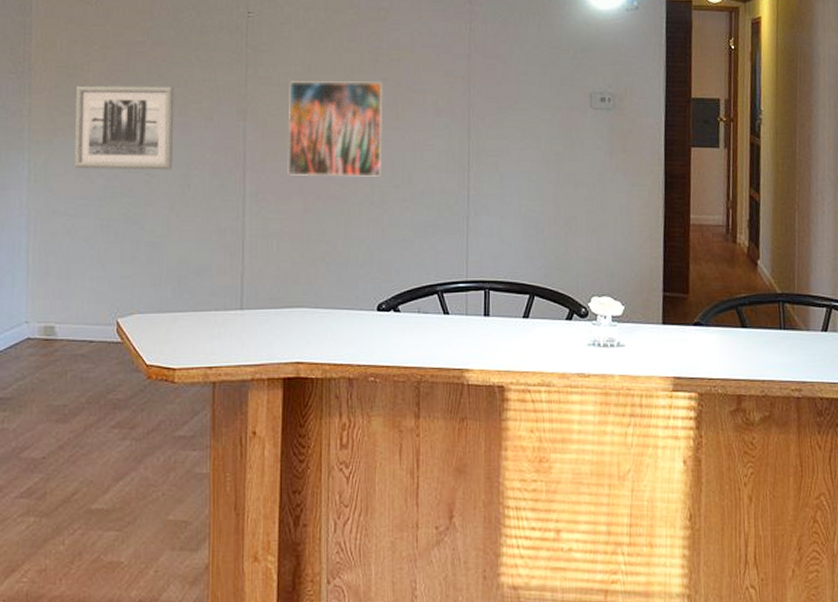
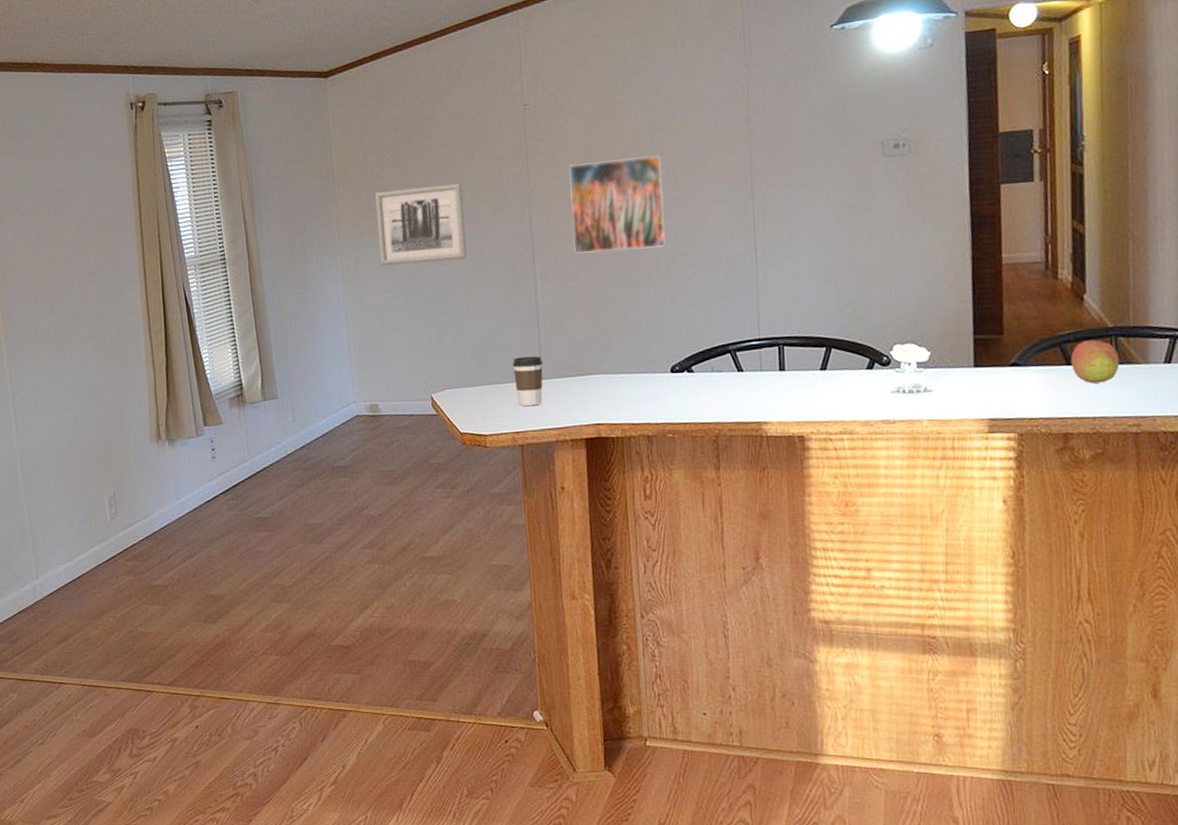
coffee cup: none [211,283,245,338] -> present [512,356,543,406]
fruit: none [744,304,786,347] -> present [1070,340,1120,384]

